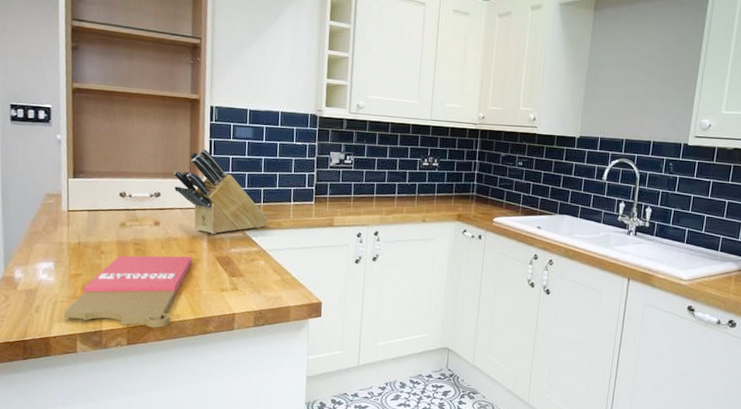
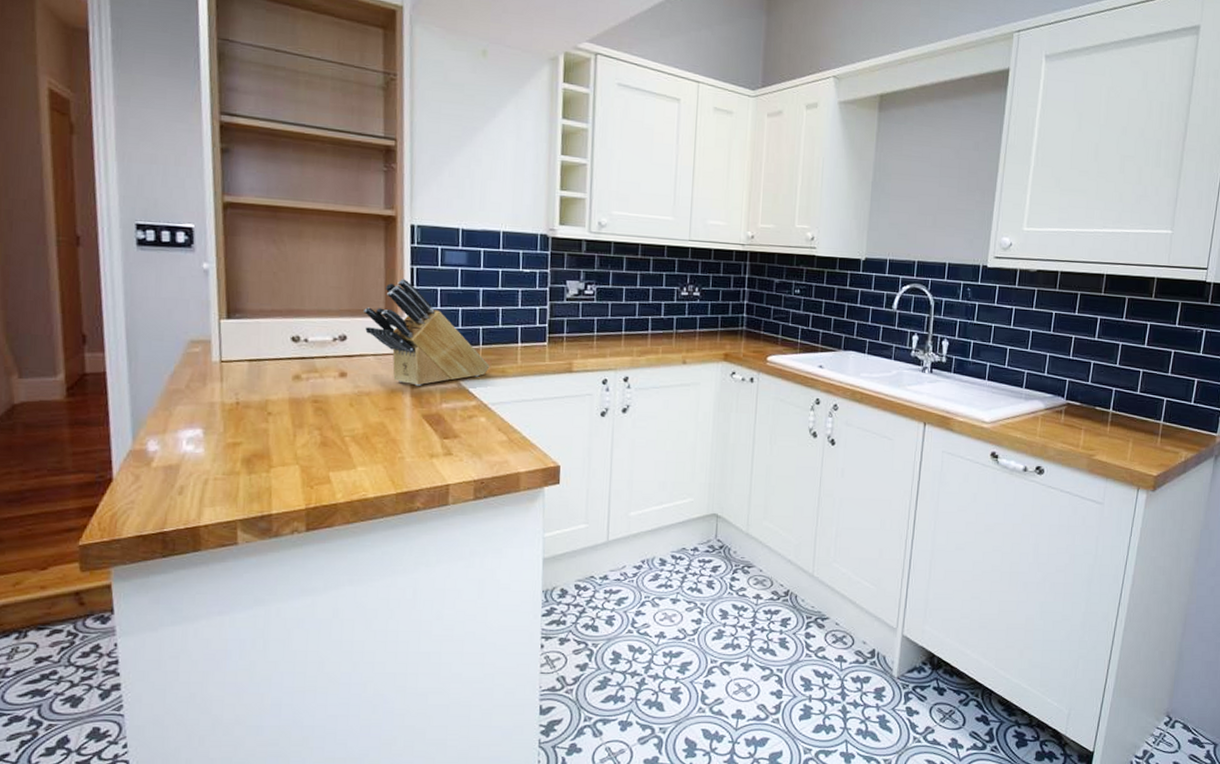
cutting board: present [63,255,192,328] -> none [218,414,391,508]

